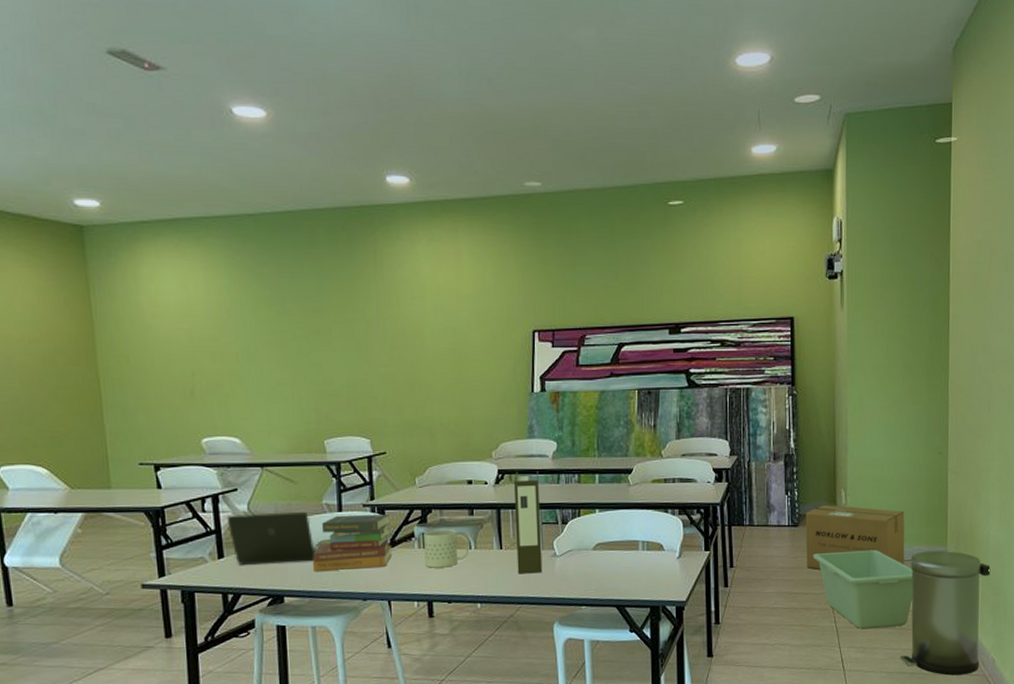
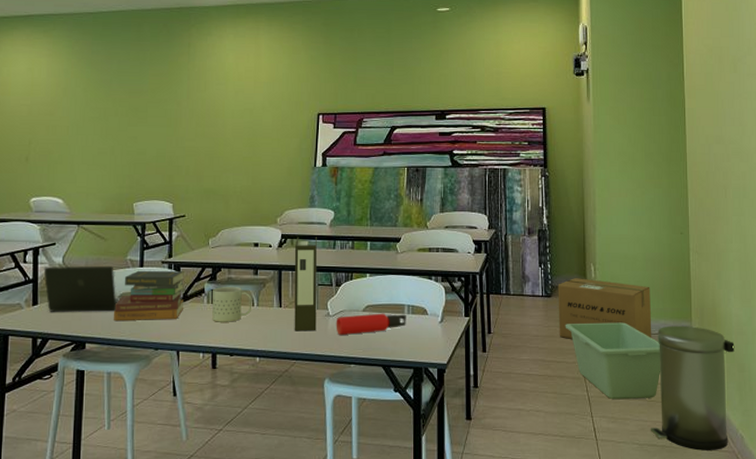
water bottle: none [563,550,641,576] -> present [336,313,406,335]

